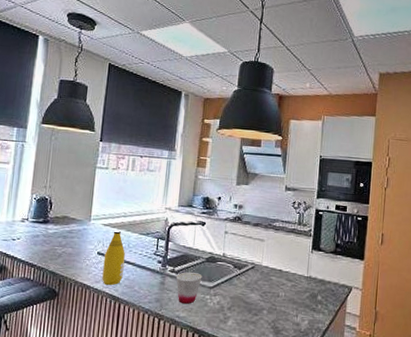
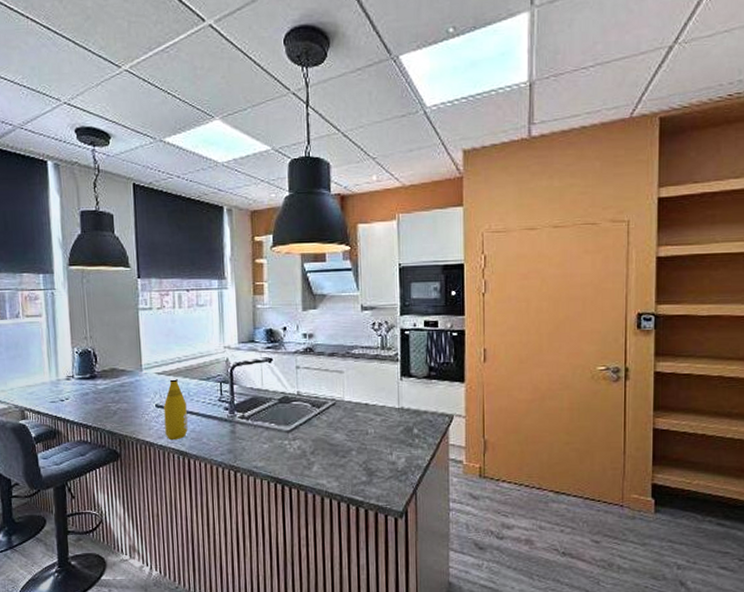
cup: present [176,271,203,304] -> none [247,416,277,452]

